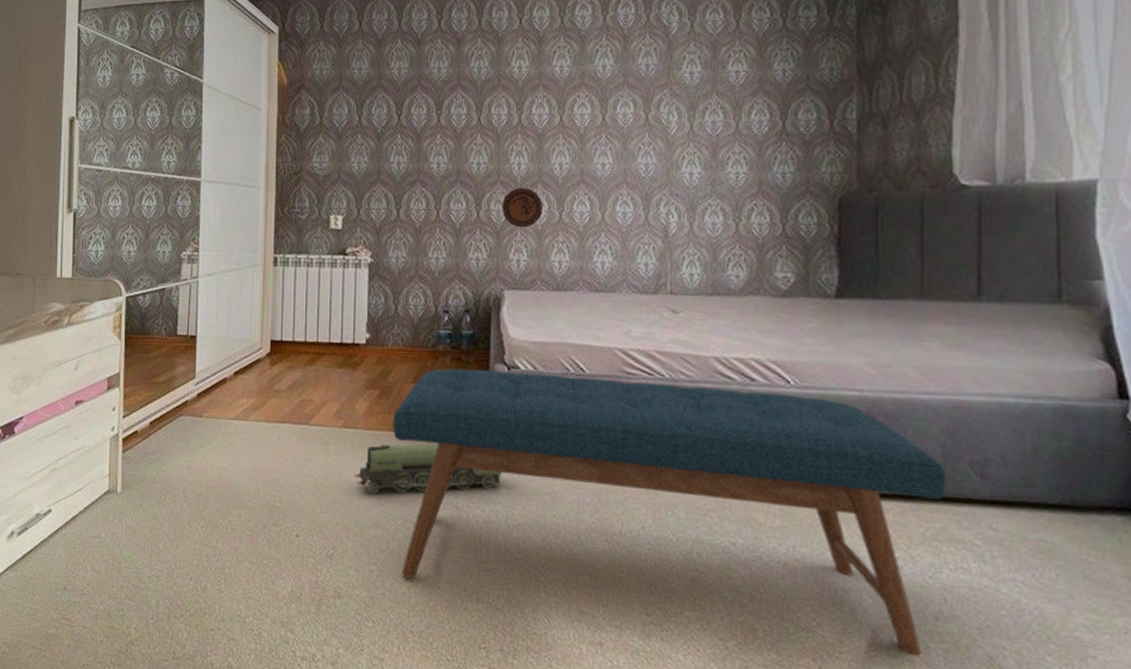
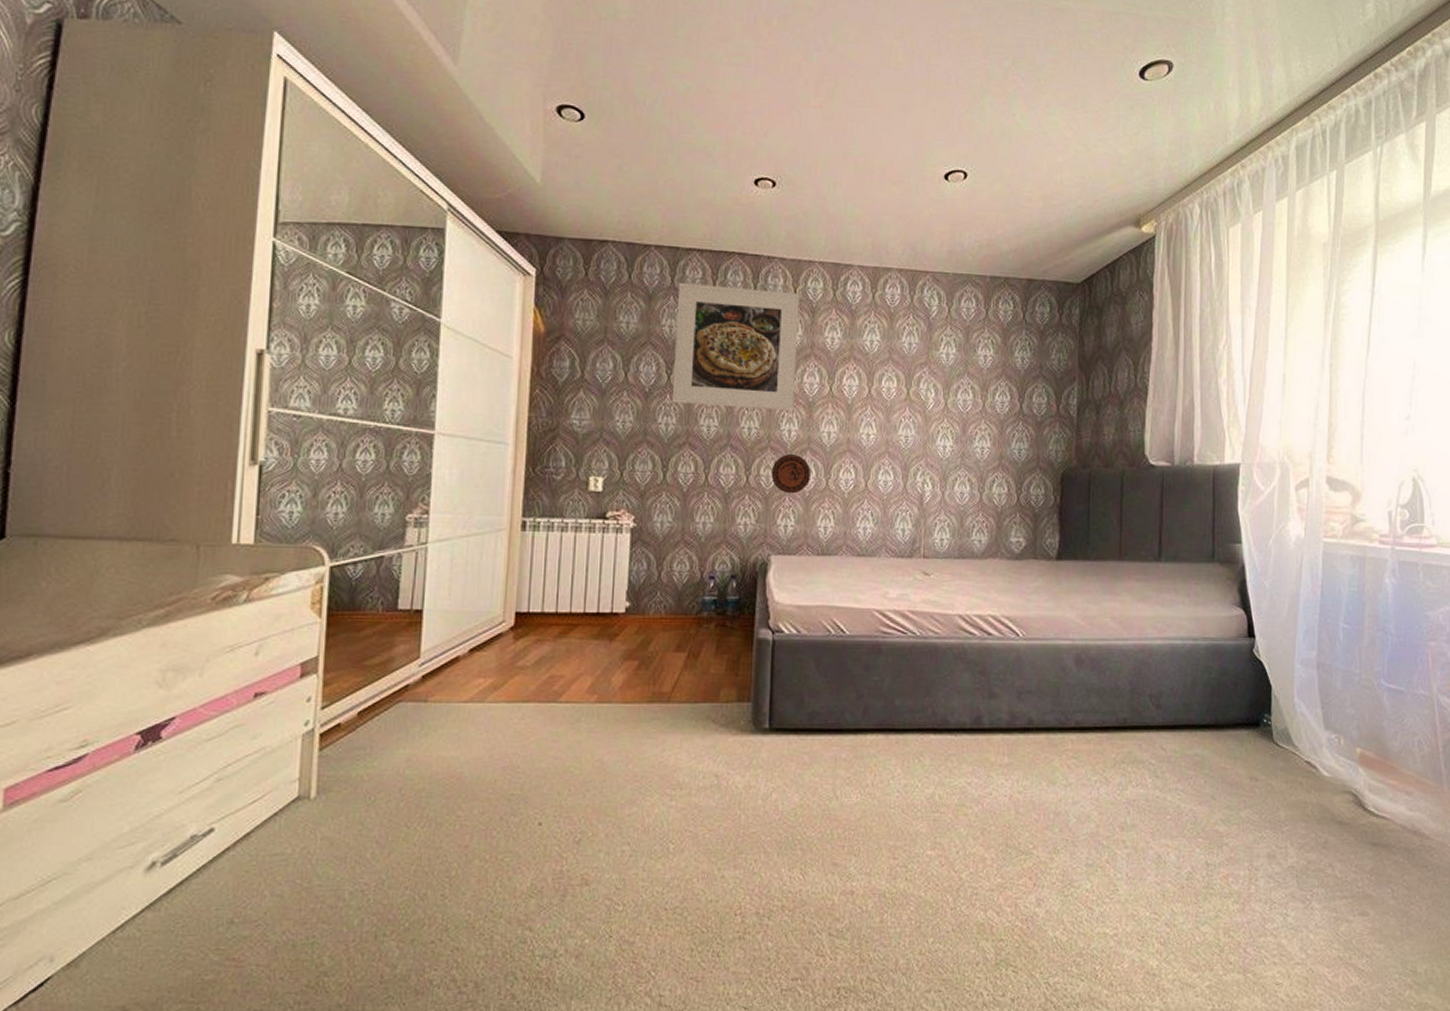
toy train: present [354,444,503,494] -> none [607,713,764,770]
bench: present [393,368,946,656] -> none [652,634,1132,862]
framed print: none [402,23,525,144] -> present [672,282,800,411]

